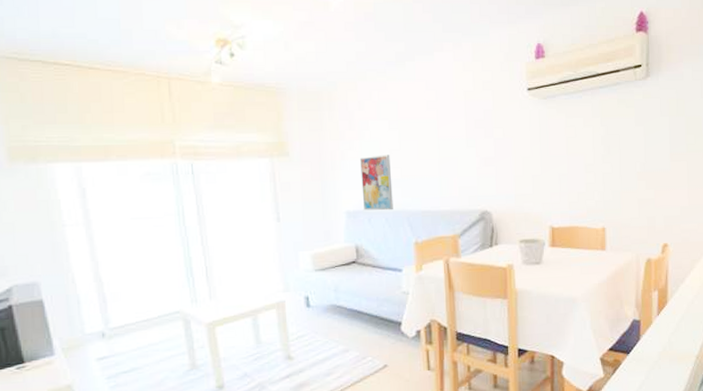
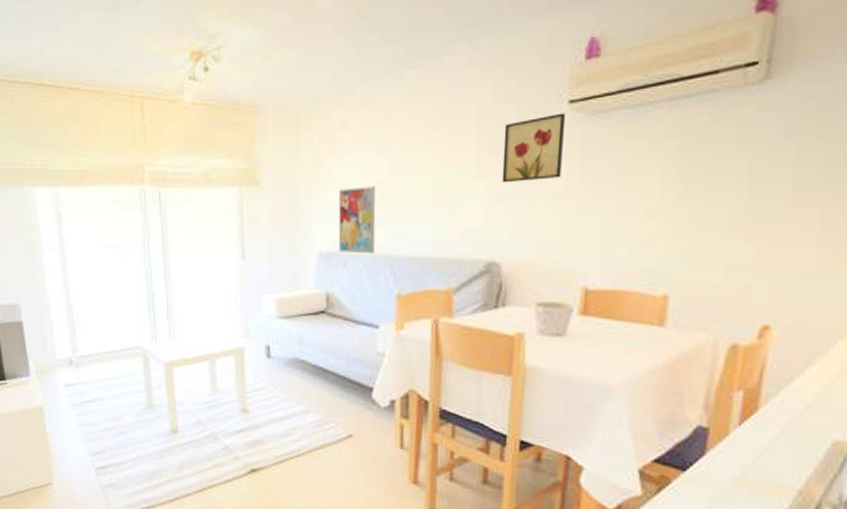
wall art: none [484,97,527,150] -> present [502,113,566,183]

